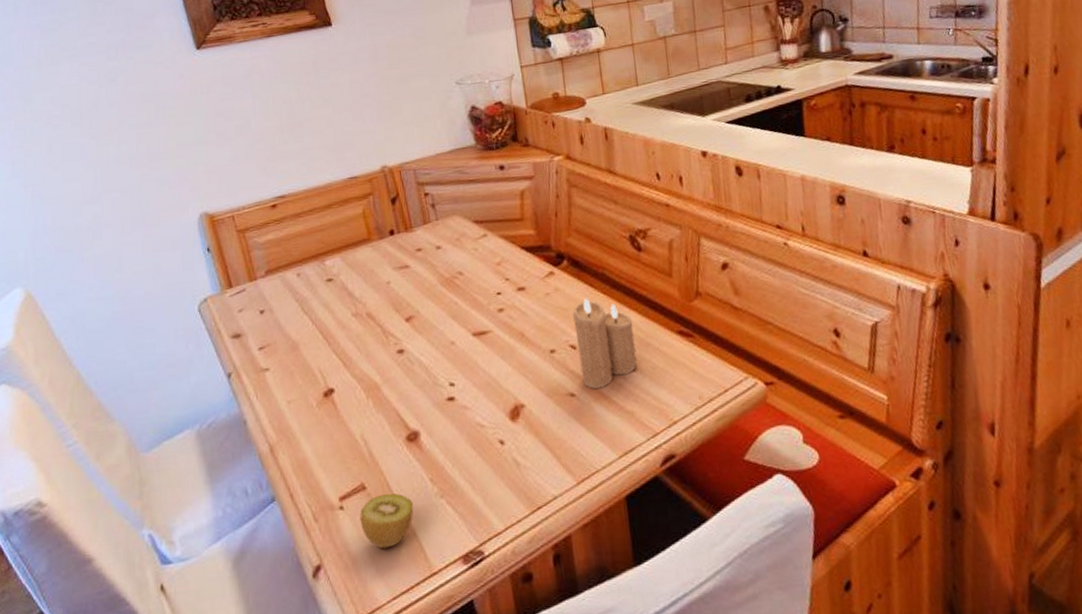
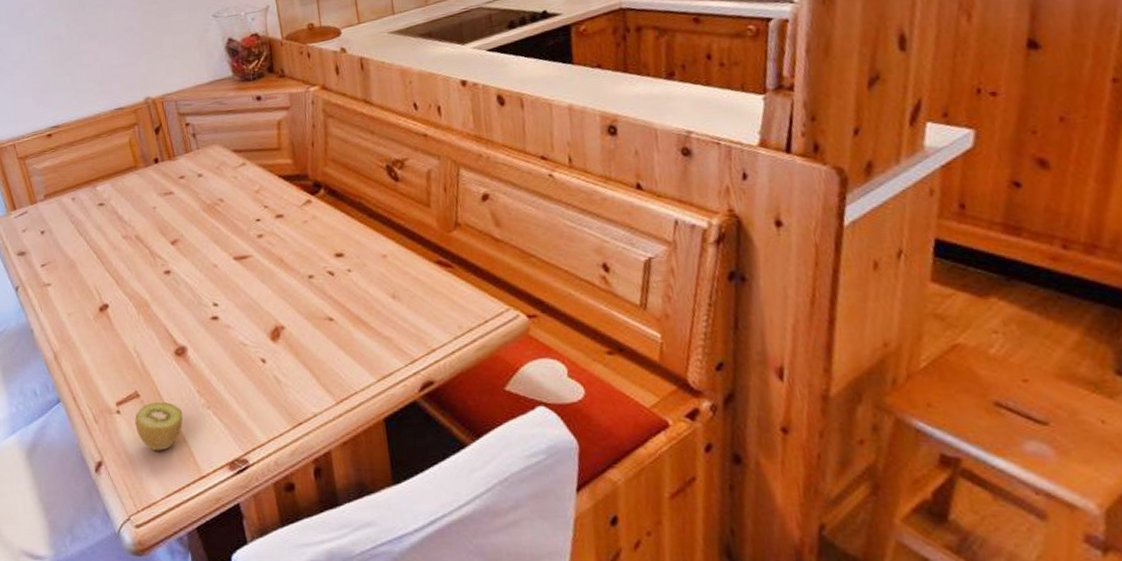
candle: present [572,298,637,390] -> none [329,226,395,315]

